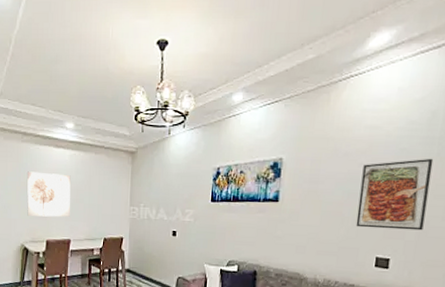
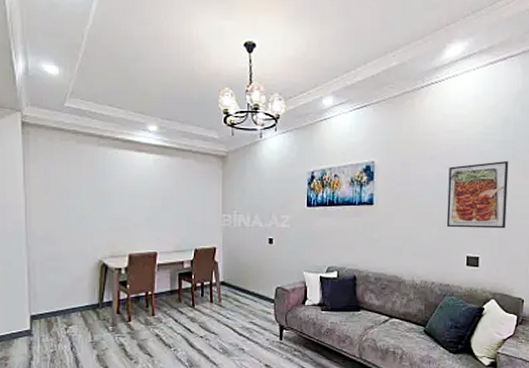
wall art: present [27,171,71,217] -> none [105,178,157,228]

